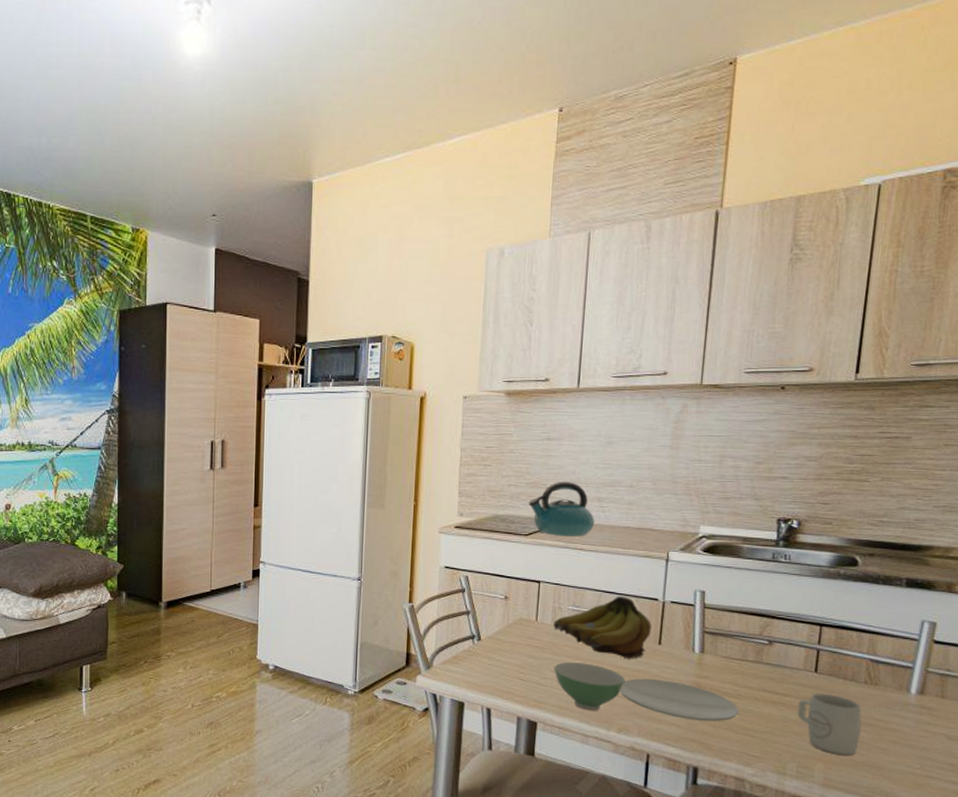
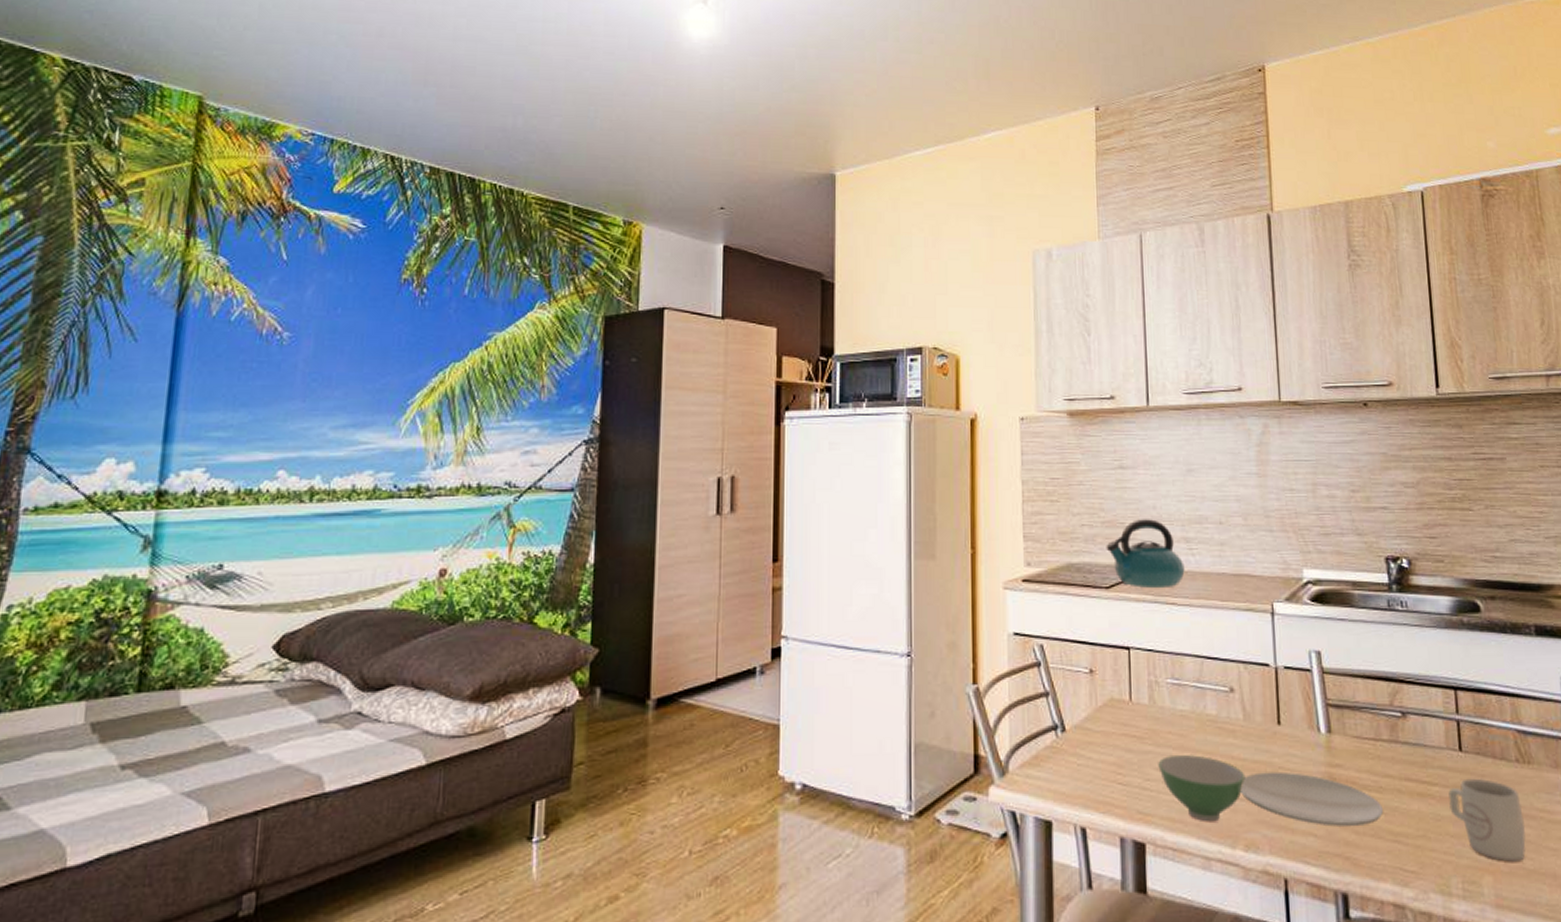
fruit: present [553,596,652,658] -> none [1151,662,1267,745]

